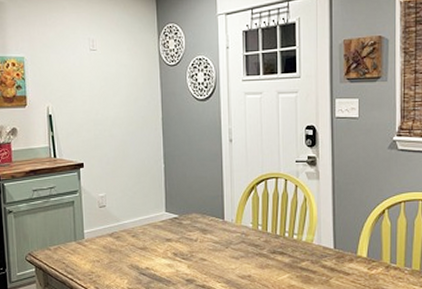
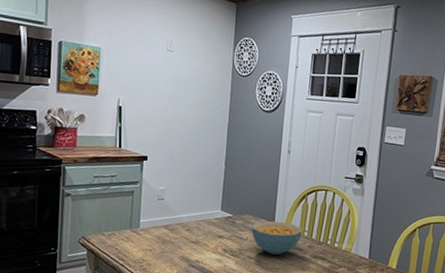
cereal bowl: none [200,217,256,254] -> present [251,220,302,255]

